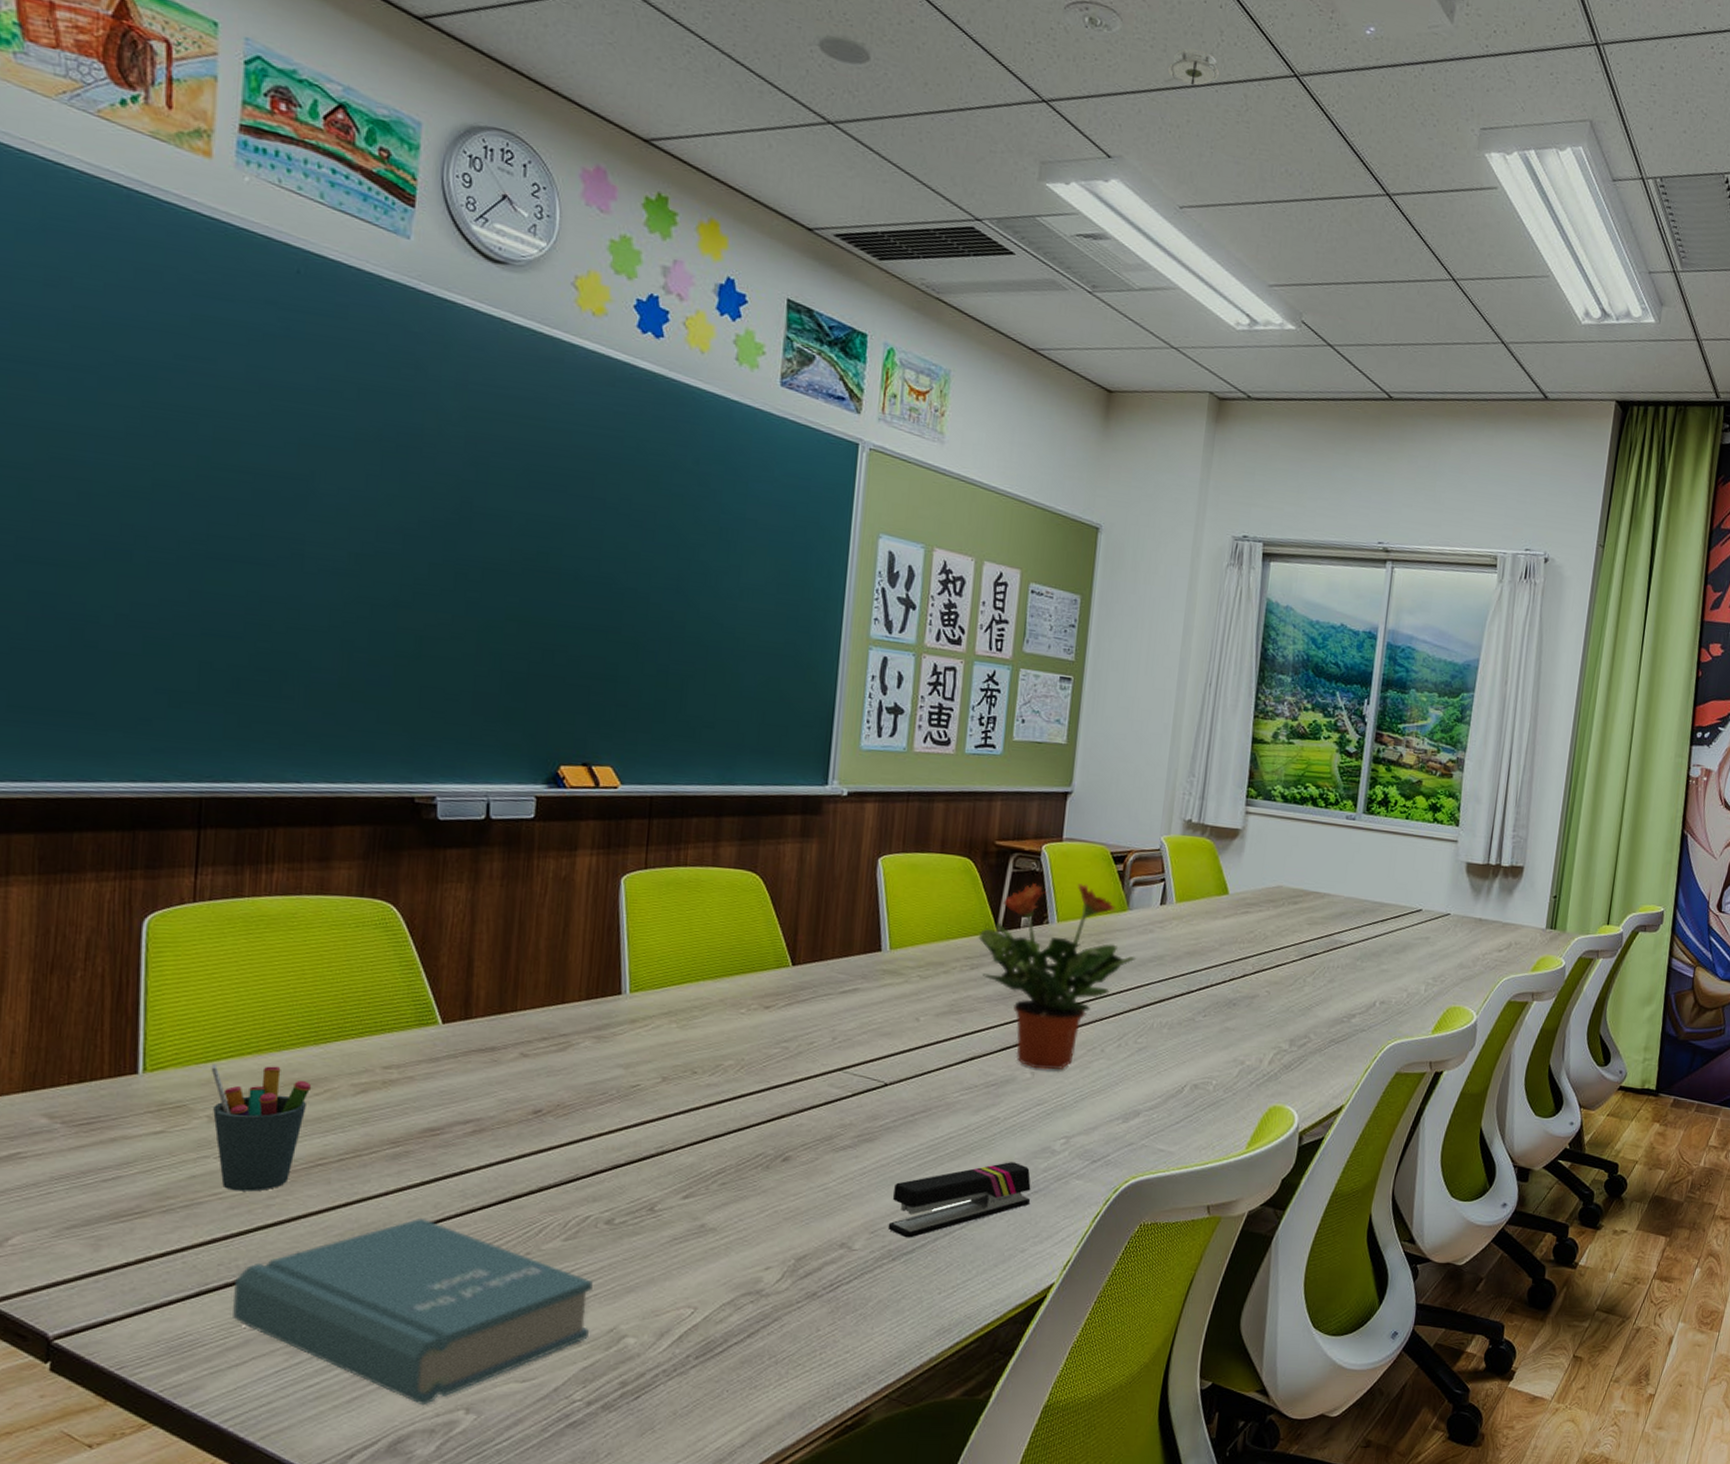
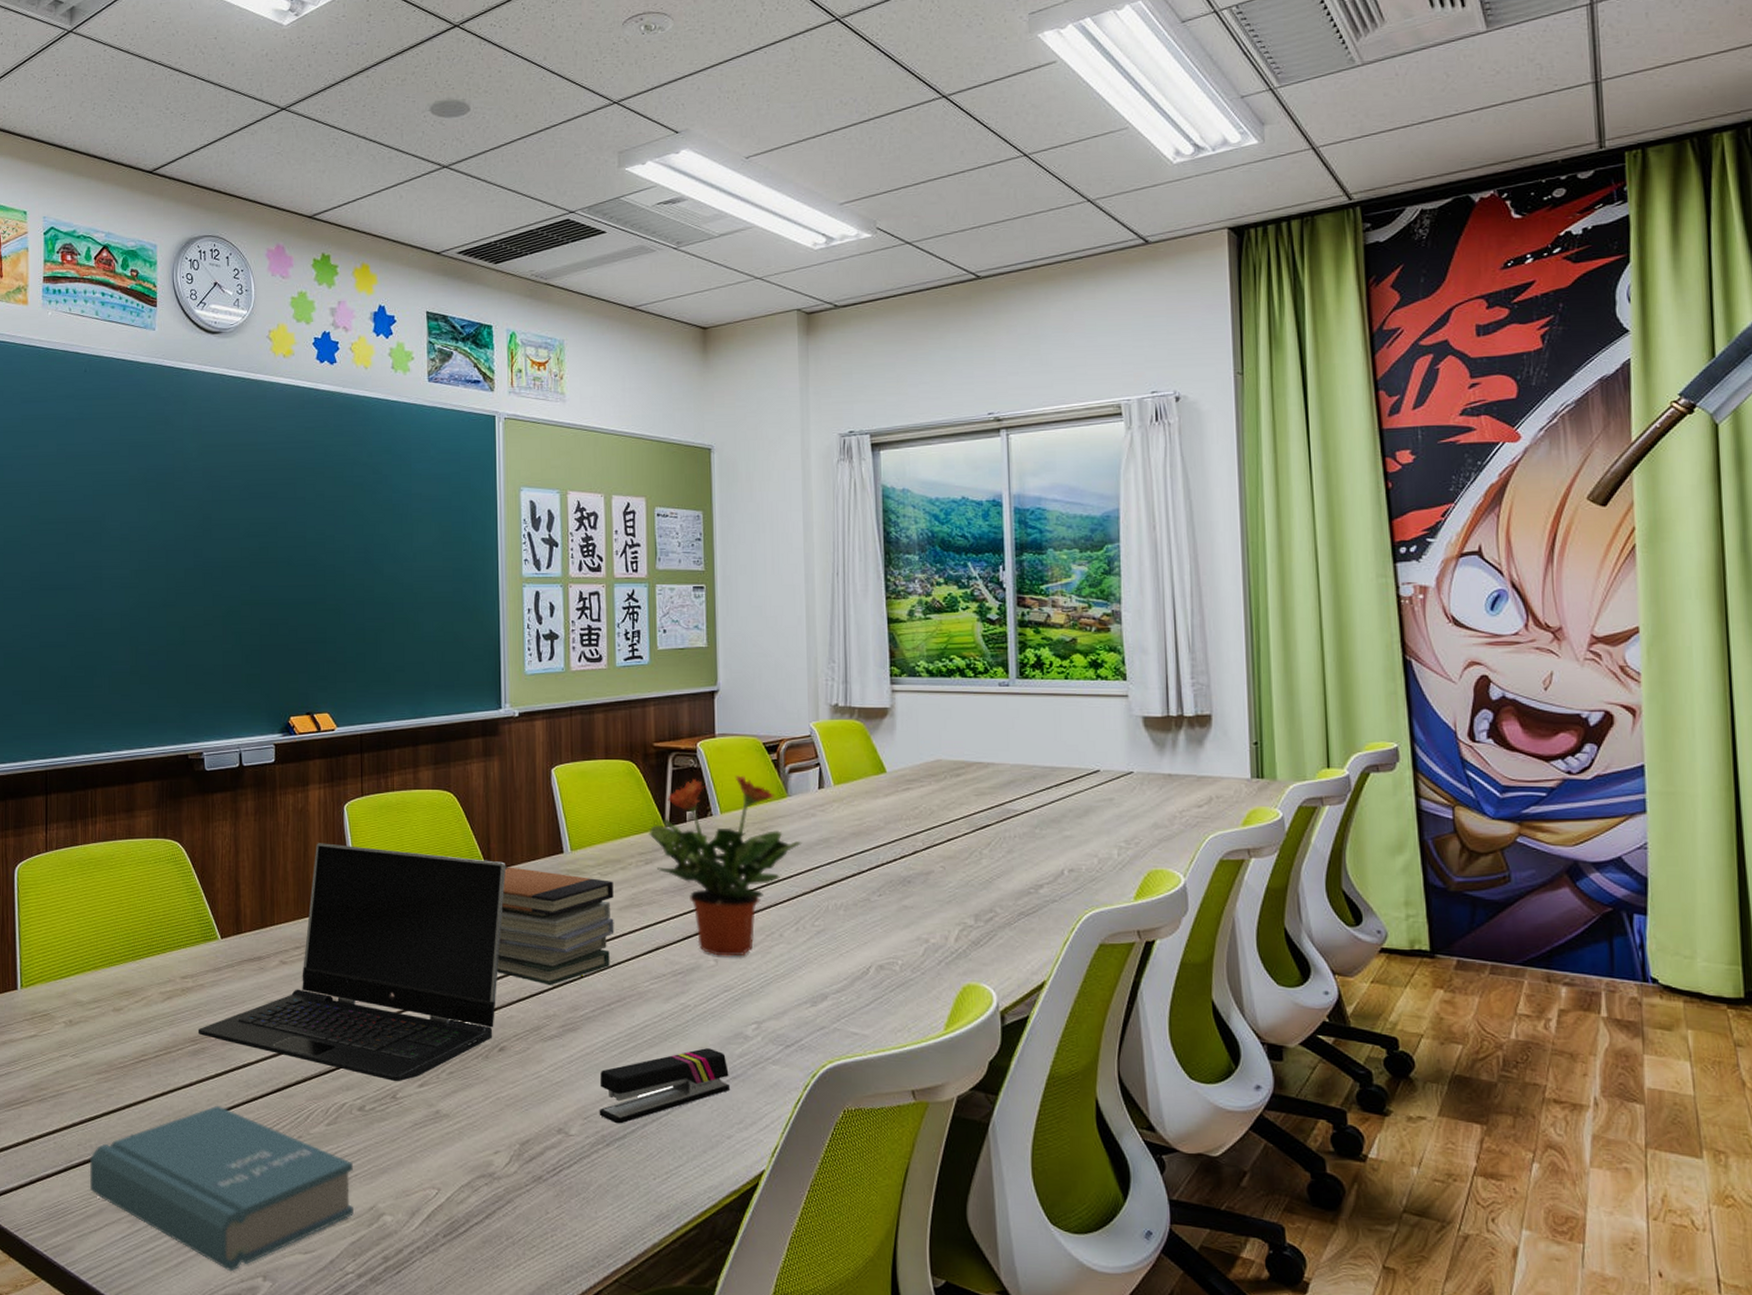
pen holder: present [211,1064,311,1192] -> none [64,979,132,1084]
laptop computer: none [400,919,814,1193] -> present [197,843,507,1082]
book stack: none [790,961,933,1093] -> present [497,867,614,986]
smoke detector: present [1164,48,1220,86] -> none [717,23,767,58]

